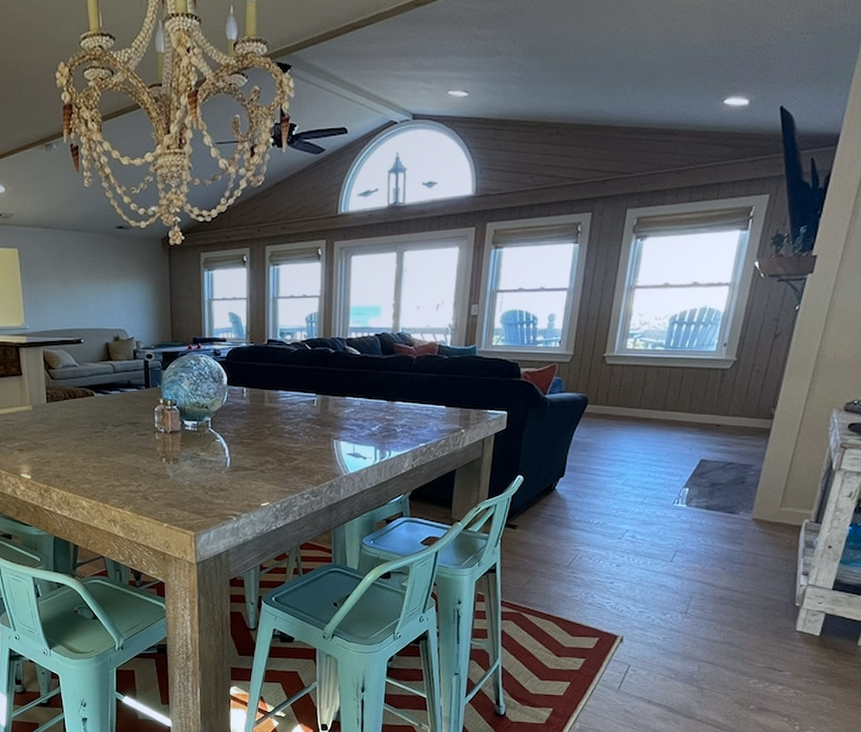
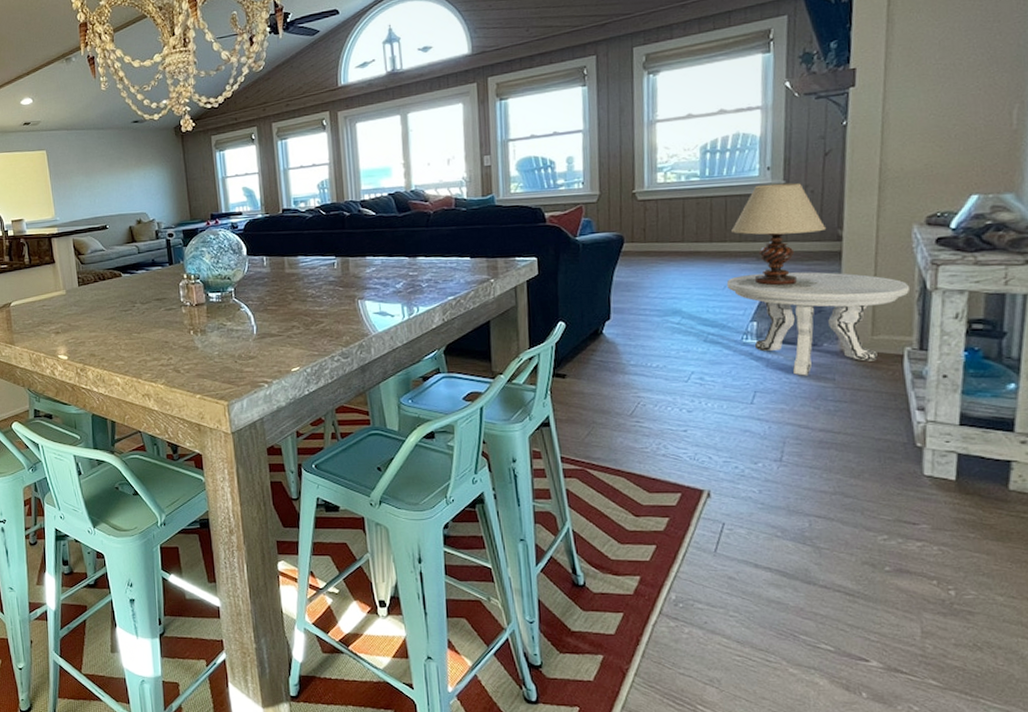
side table: none [669,443,820,540] -> present [726,272,911,376]
table lamp: none [677,360,763,460] -> present [731,182,827,289]

